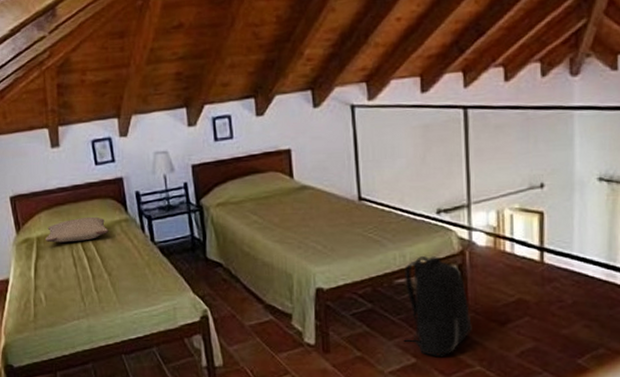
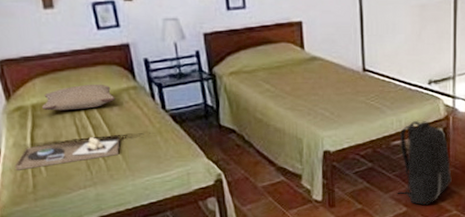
platter: none [20,267,112,299] -> present [14,135,120,170]

